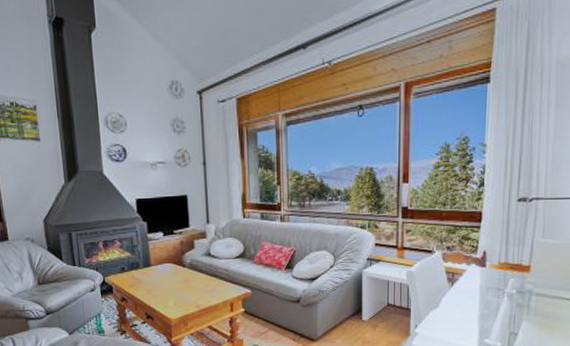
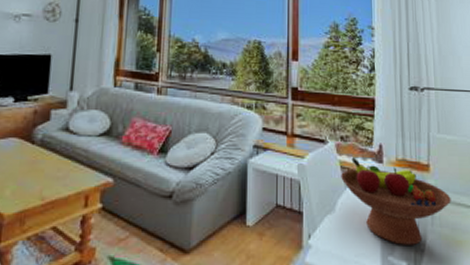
fruit bowl: none [446,263,548,331] -> present [341,157,451,245]

